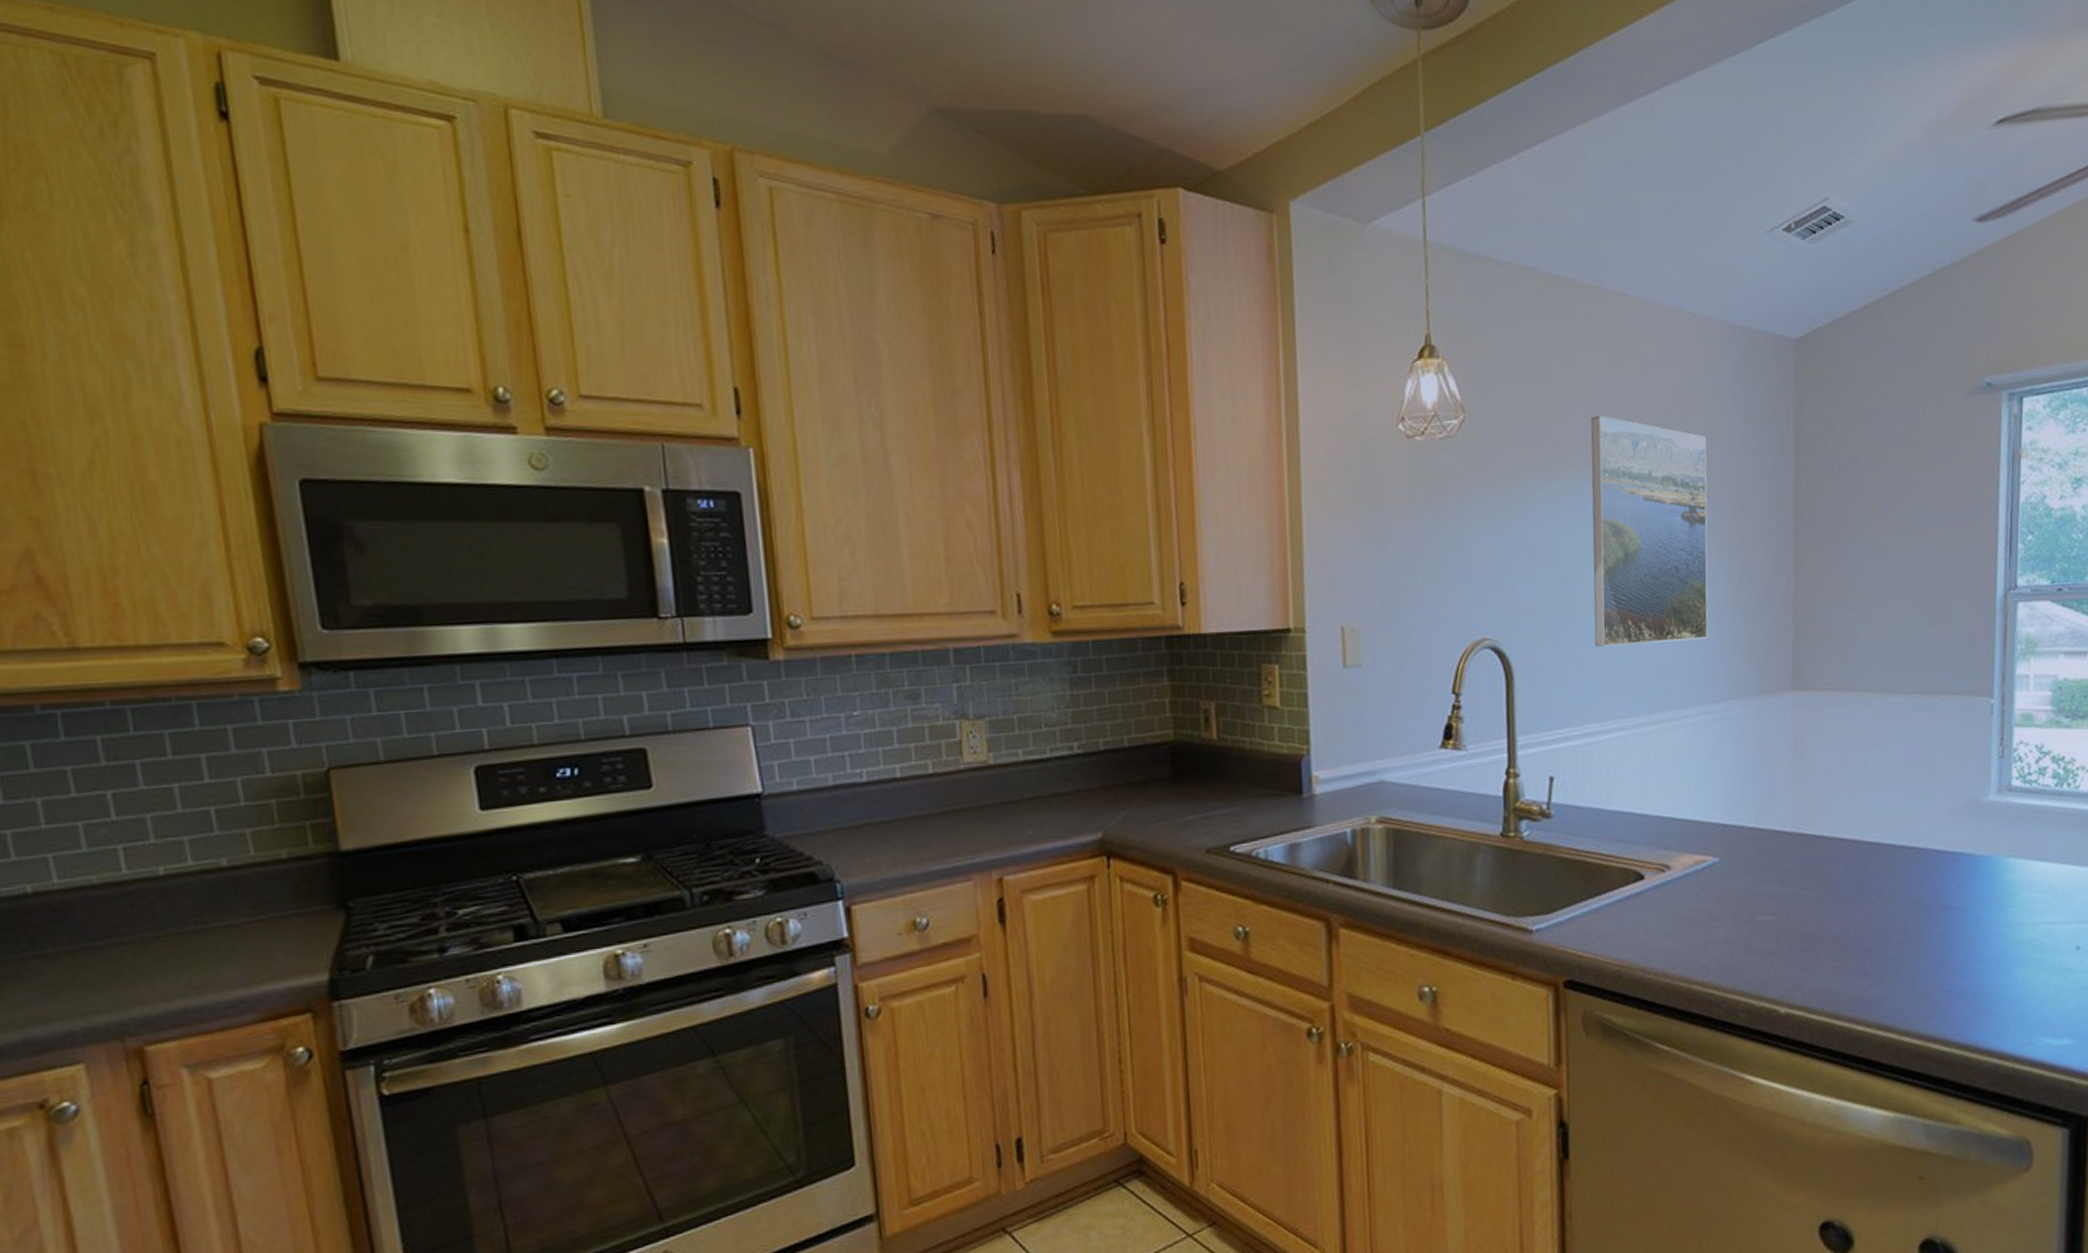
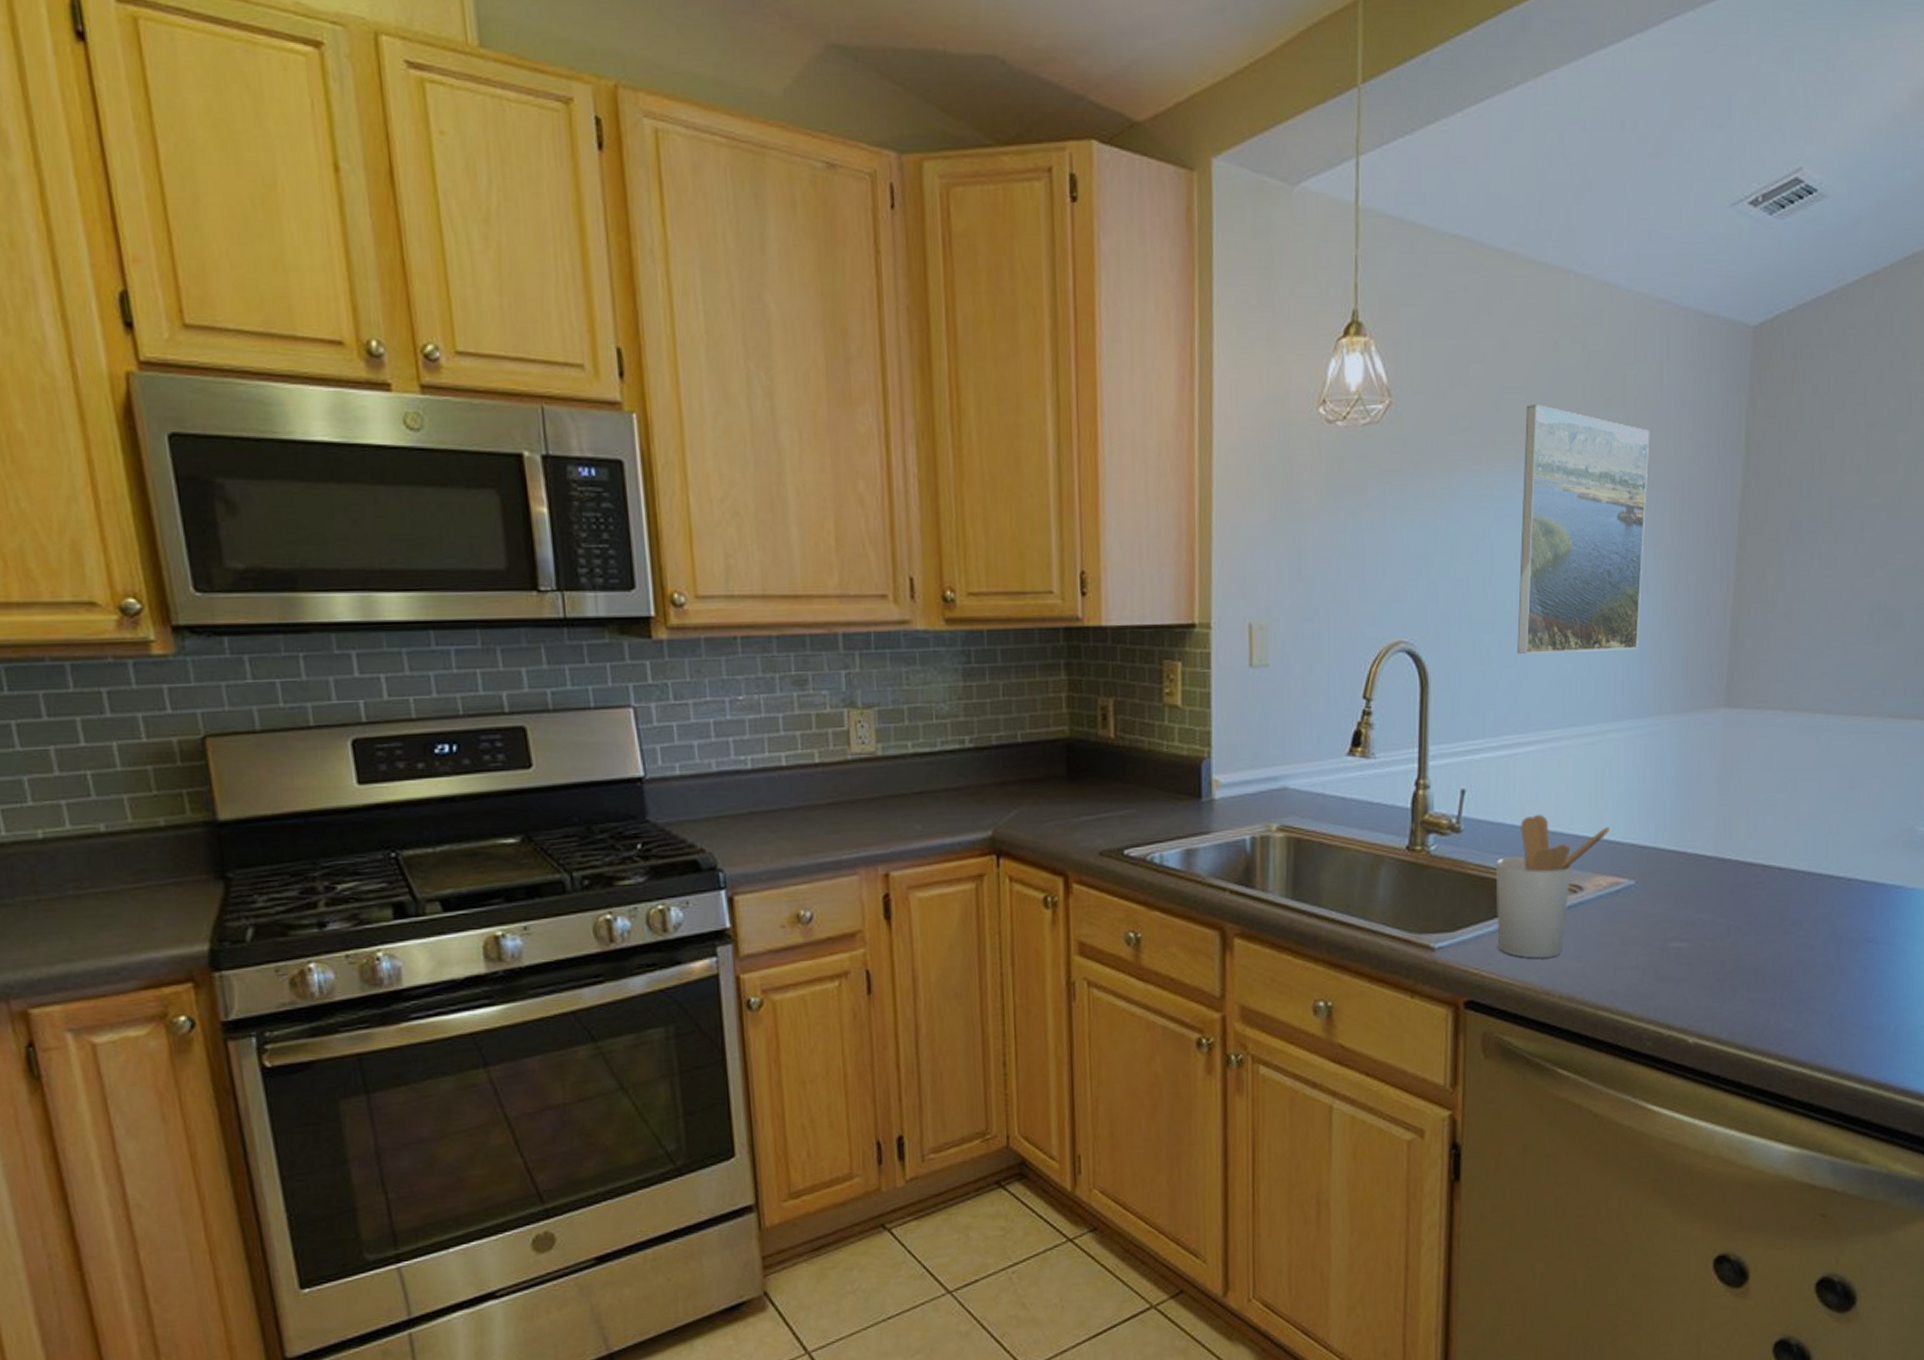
utensil holder: none [1586,798,1693,937] -> present [1495,815,1610,959]

